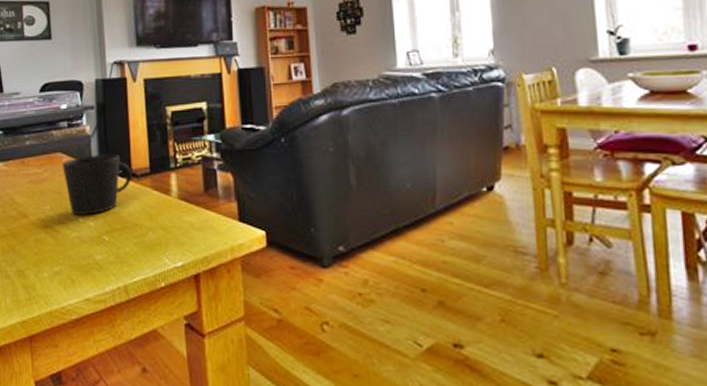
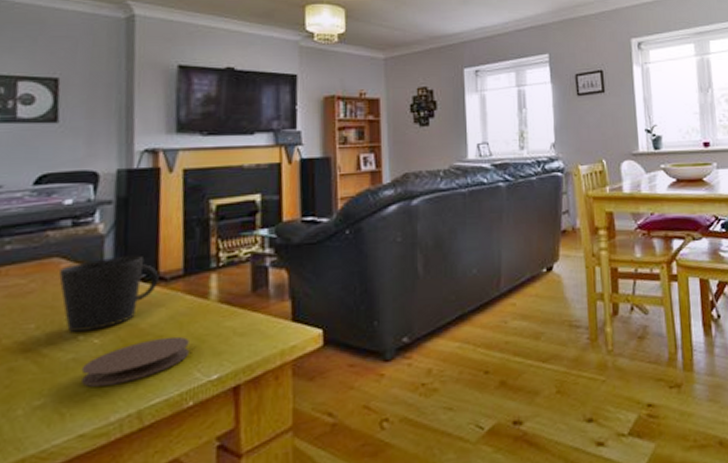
coaster: none [83,225,160,261] -> present [81,336,190,387]

